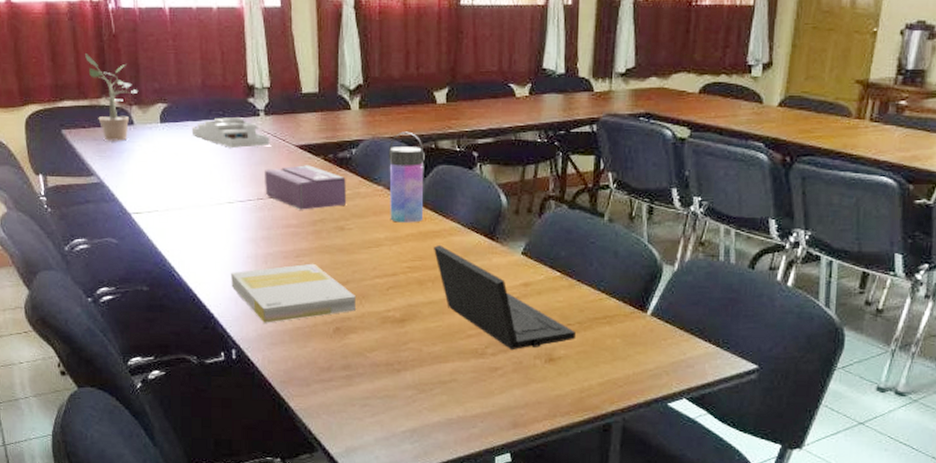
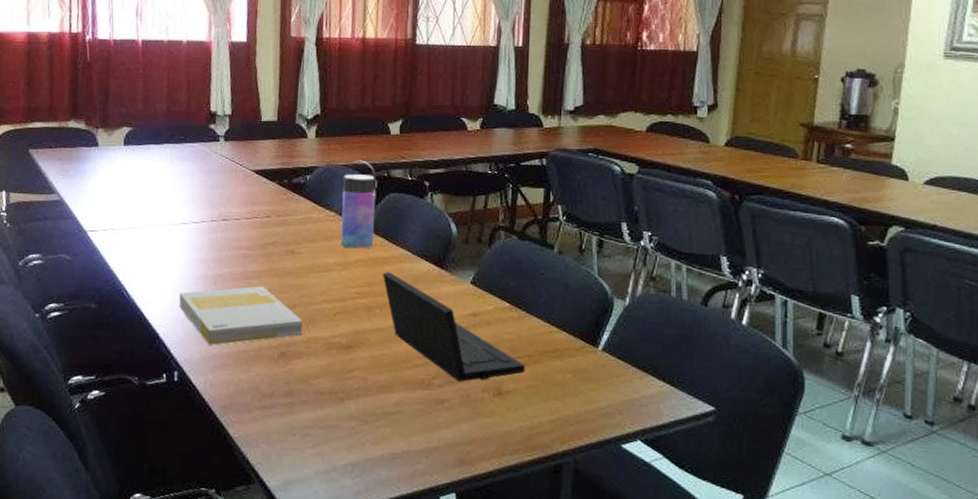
potted plant: present [85,53,137,141] -> none [59,79,105,161]
desk organizer: present [191,117,270,149] -> none [153,141,228,172]
tissue box: present [265,165,347,210] -> none [219,189,299,233]

